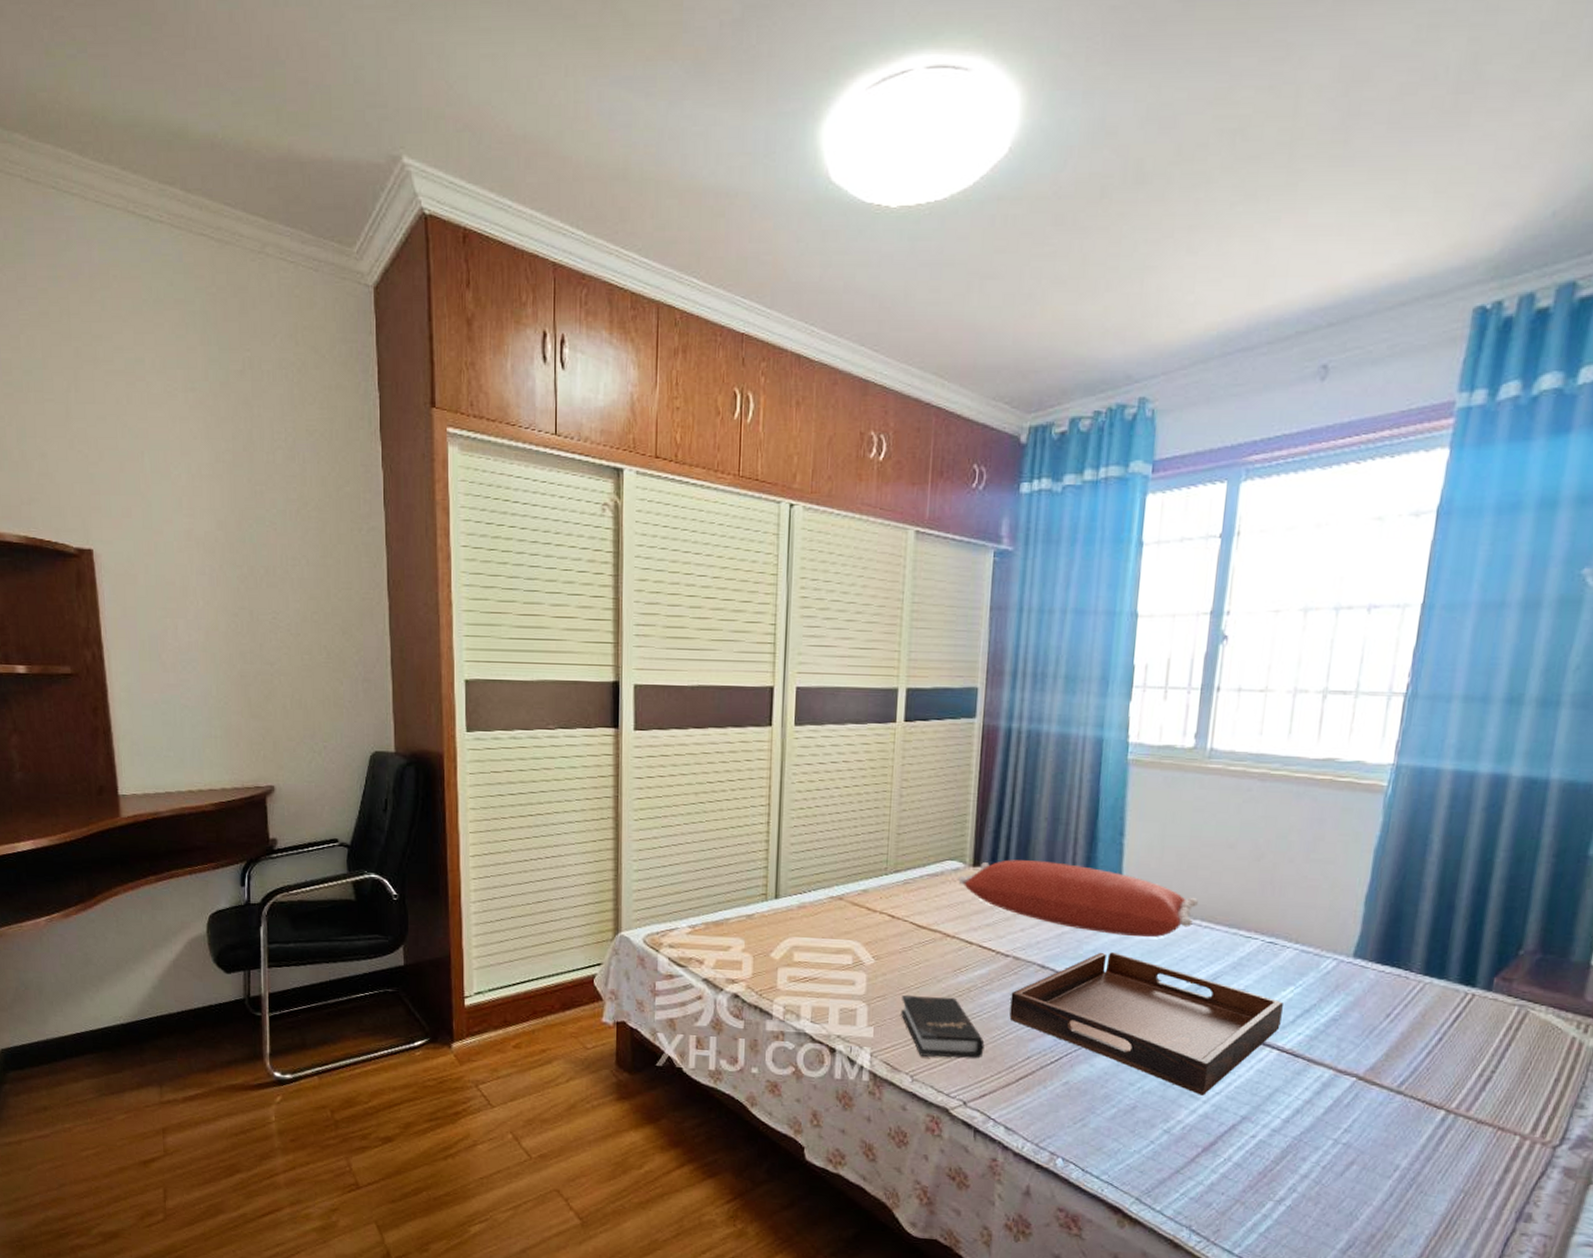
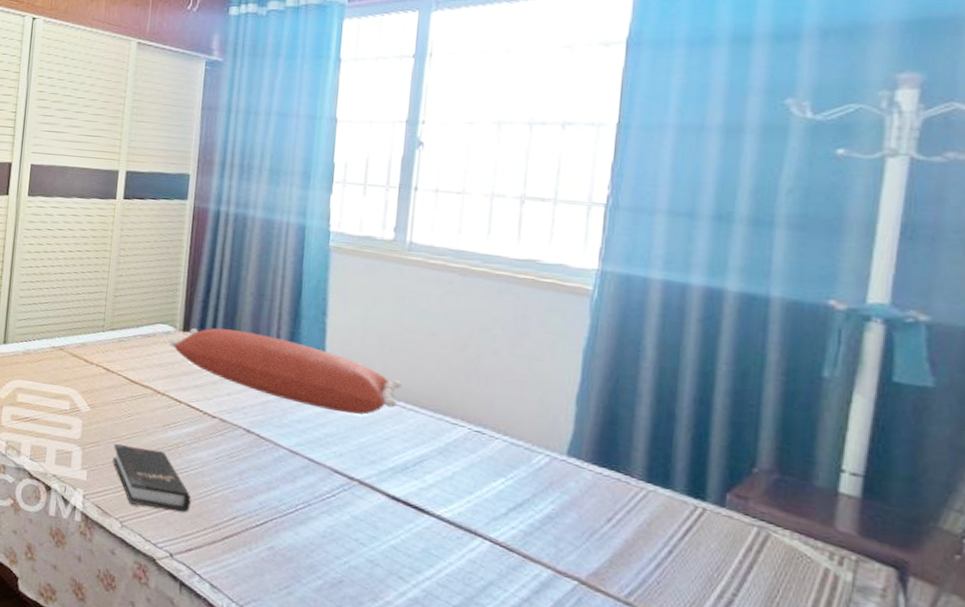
serving tray: present [1009,952,1283,1095] -> none [215,424,494,579]

